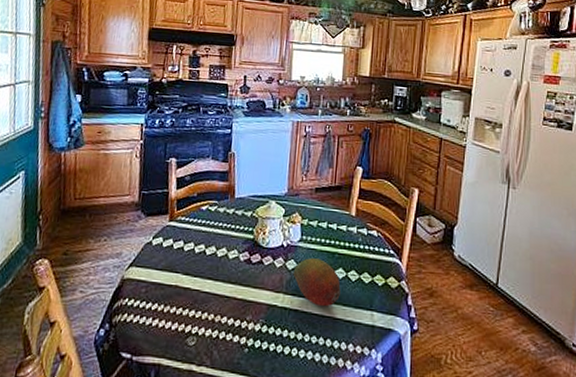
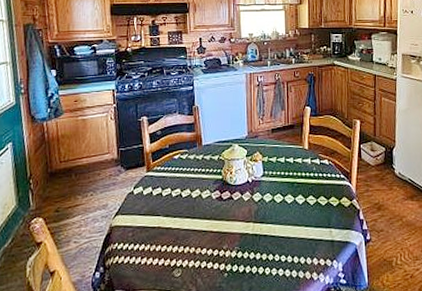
fruit: present [293,258,341,307] -> none [259,189,302,230]

